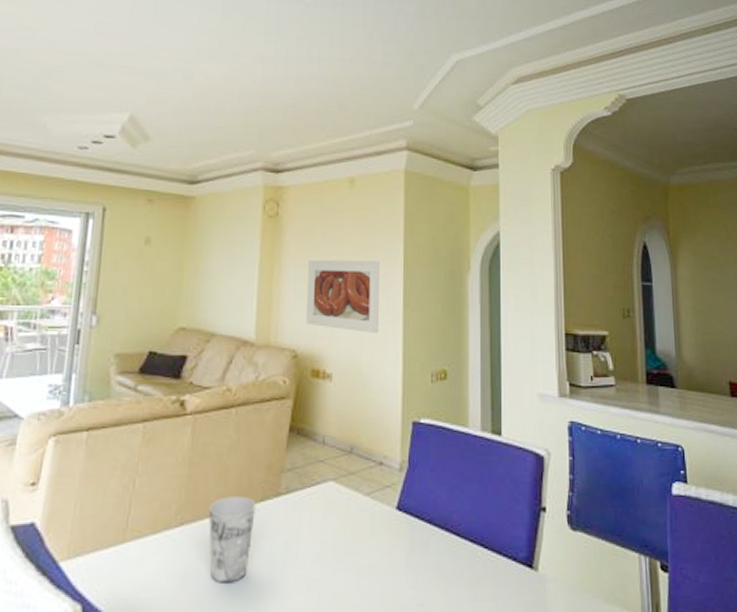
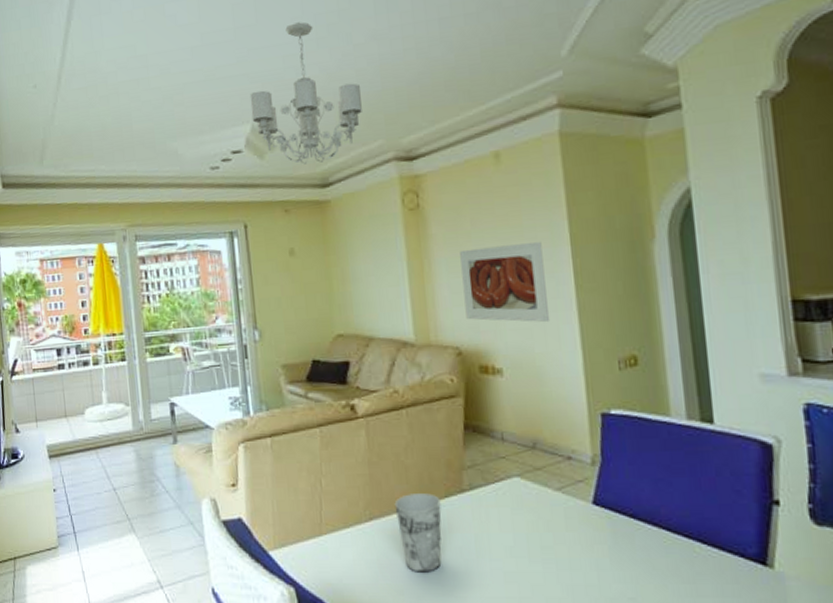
chandelier: none [131,32,241,161] -> present [250,22,362,165]

